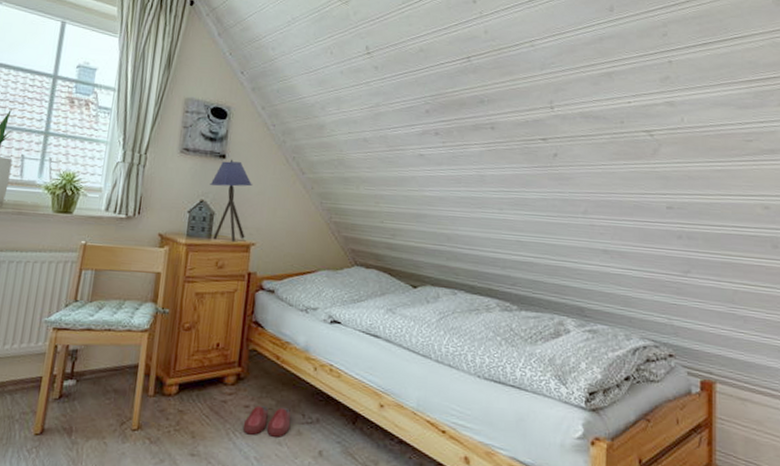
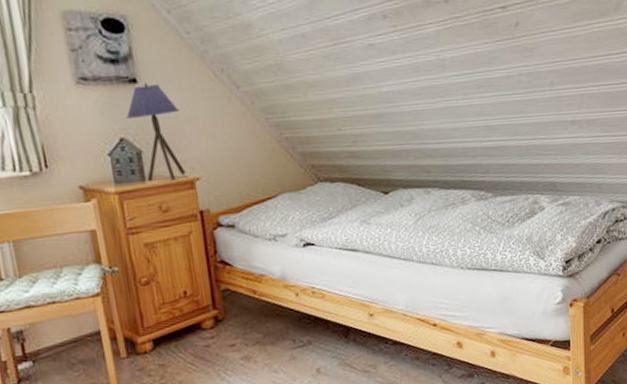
slippers: present [243,405,291,437] -> none [232,338,283,371]

